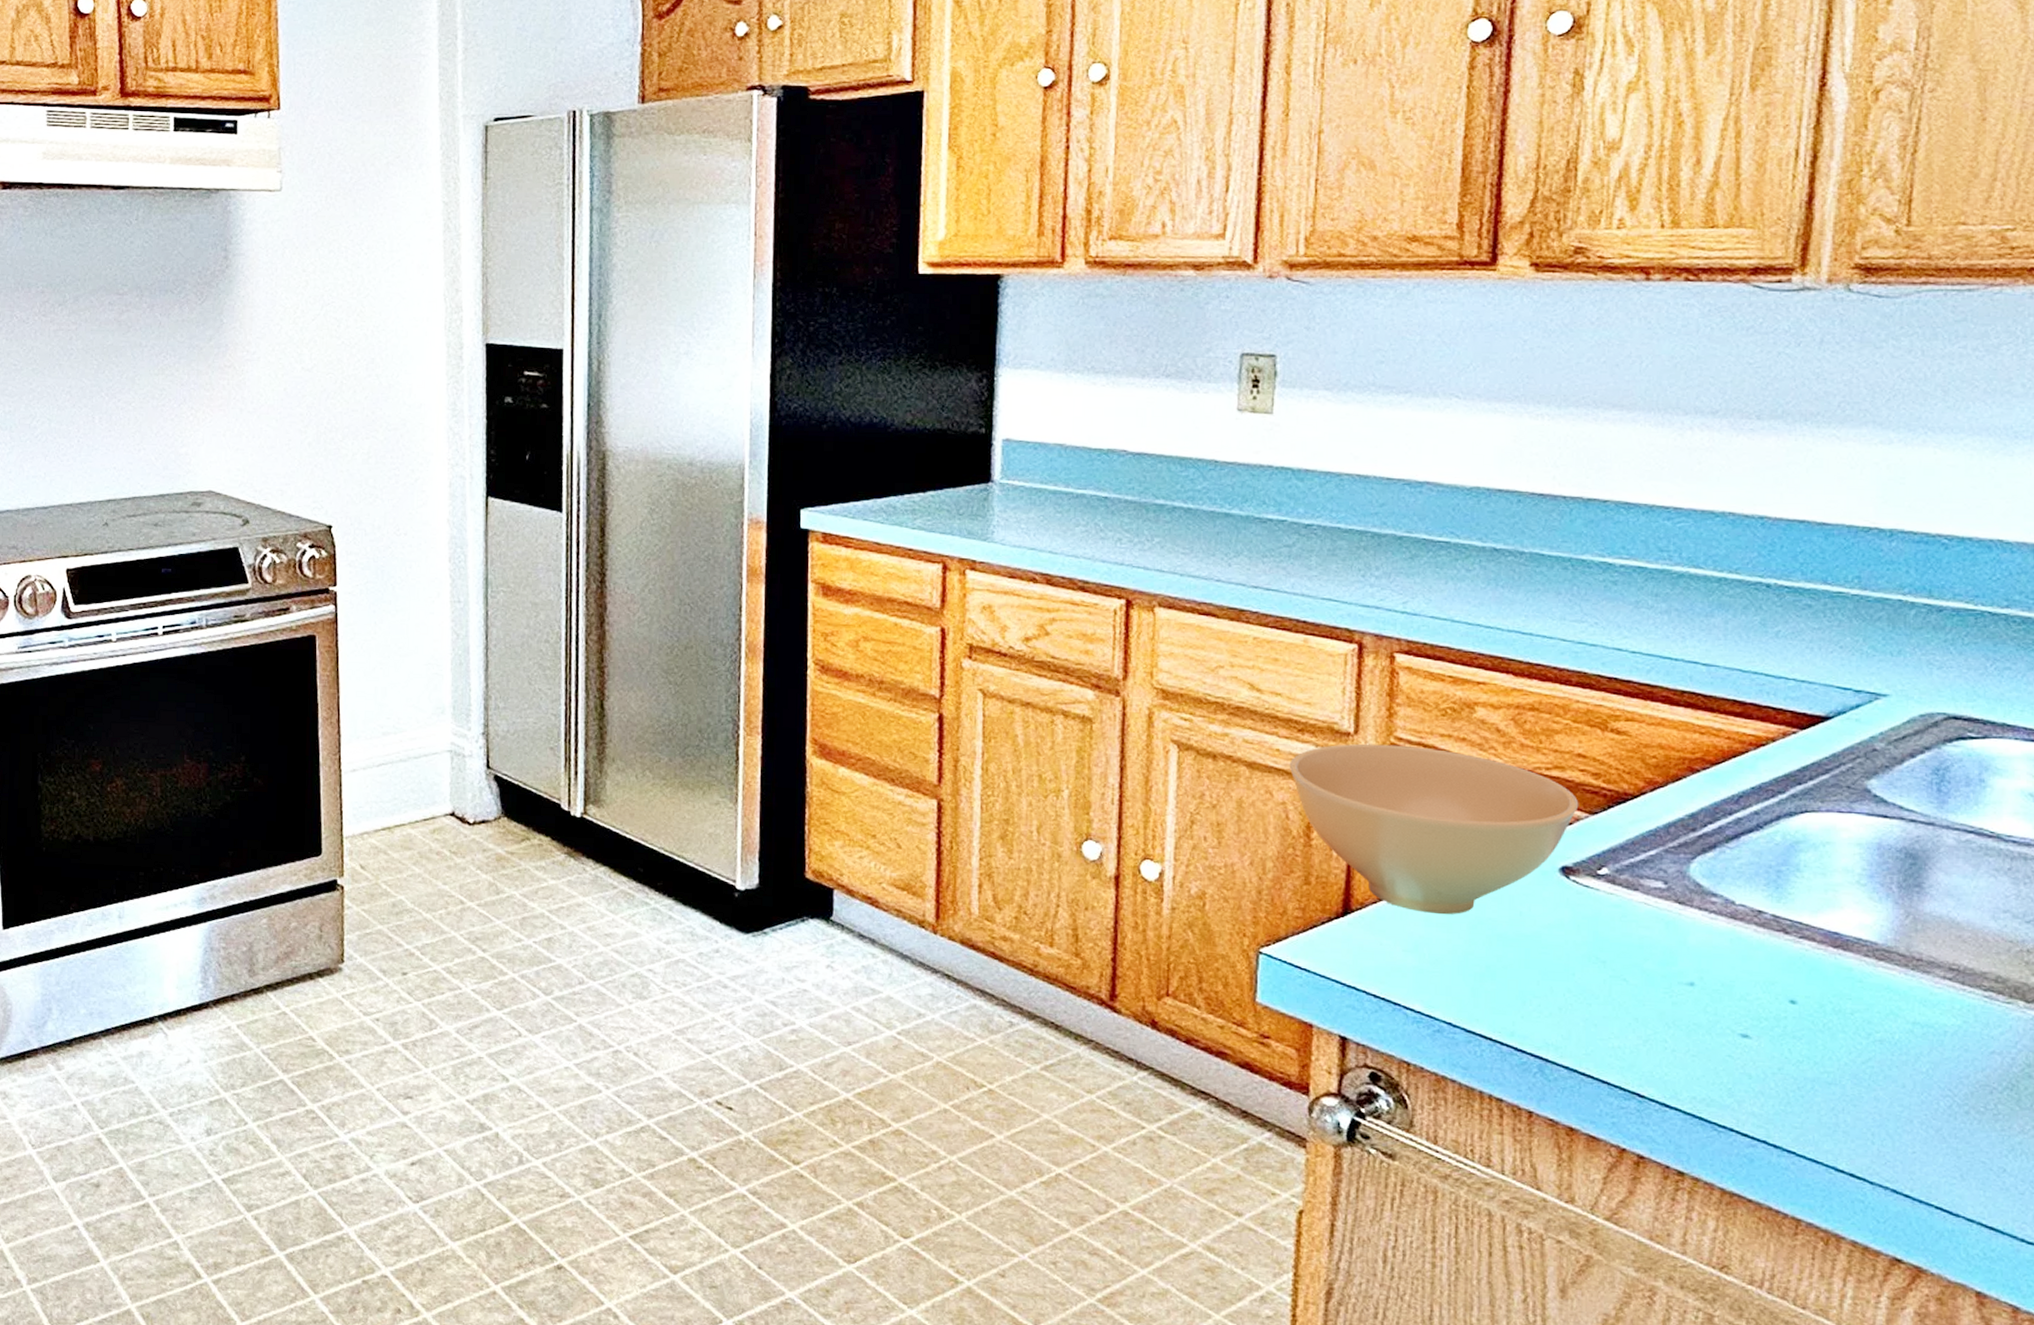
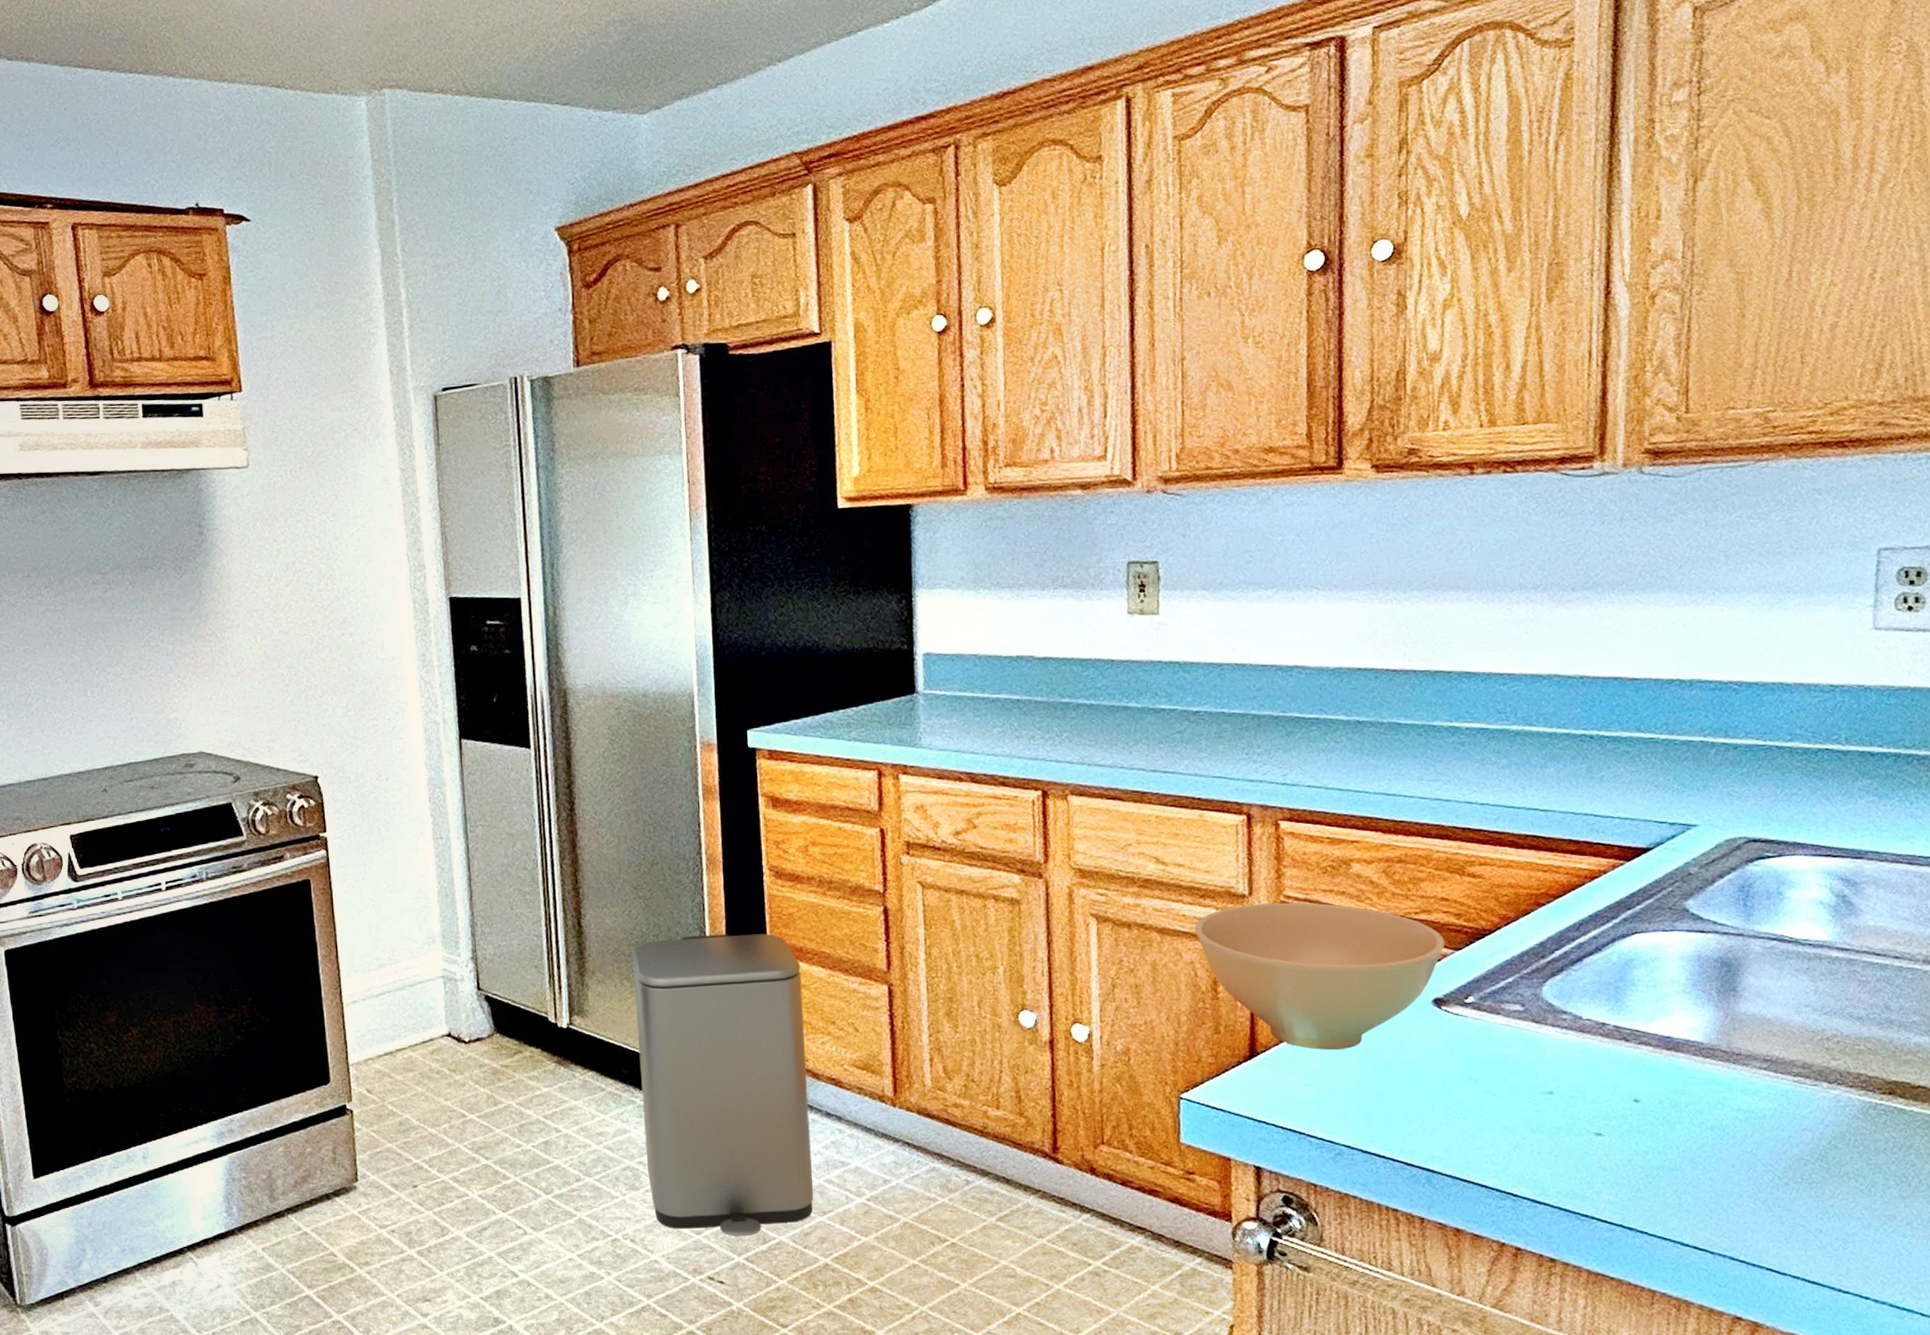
pedal bin: none [656,728,842,1061] -> present [631,933,814,1237]

